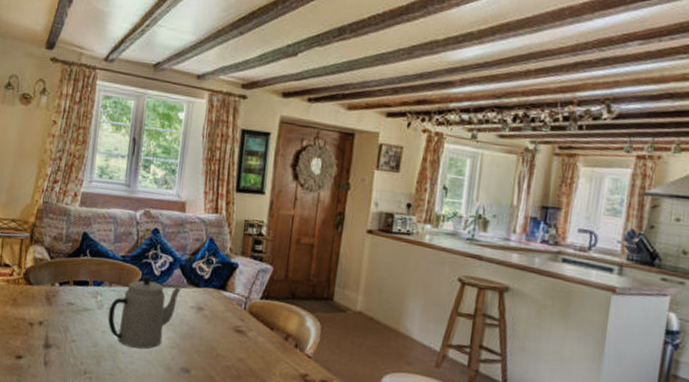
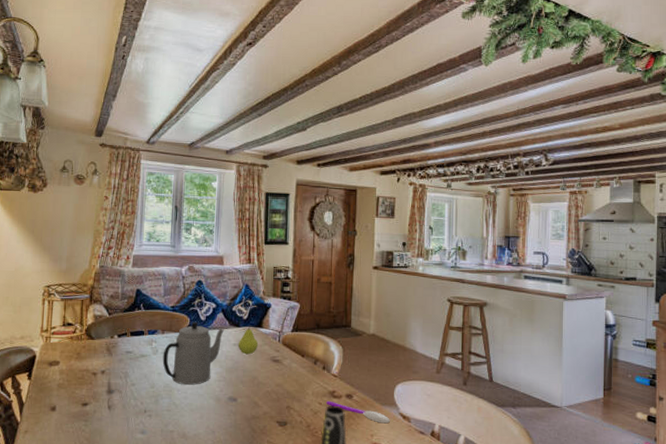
fruit: none [195,286,220,321] -> present [238,325,259,355]

